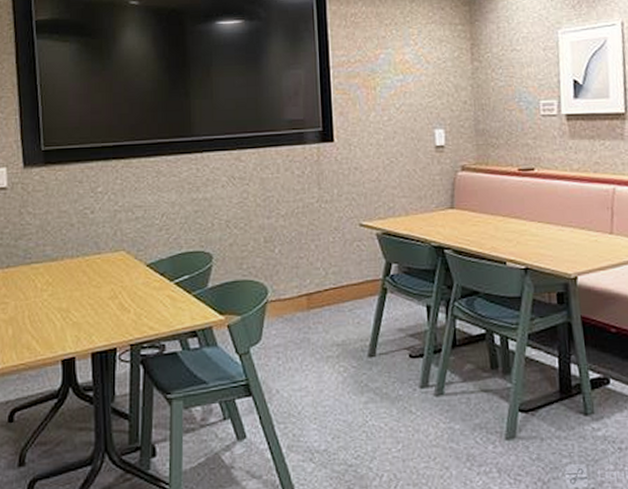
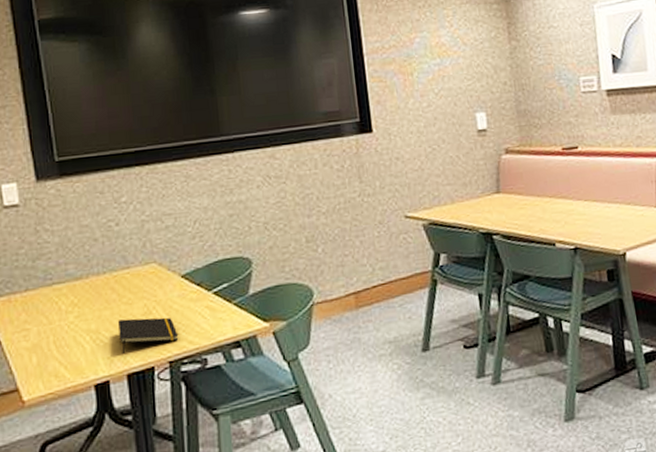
notepad: none [87,301,141,333] -> present [118,317,179,353]

